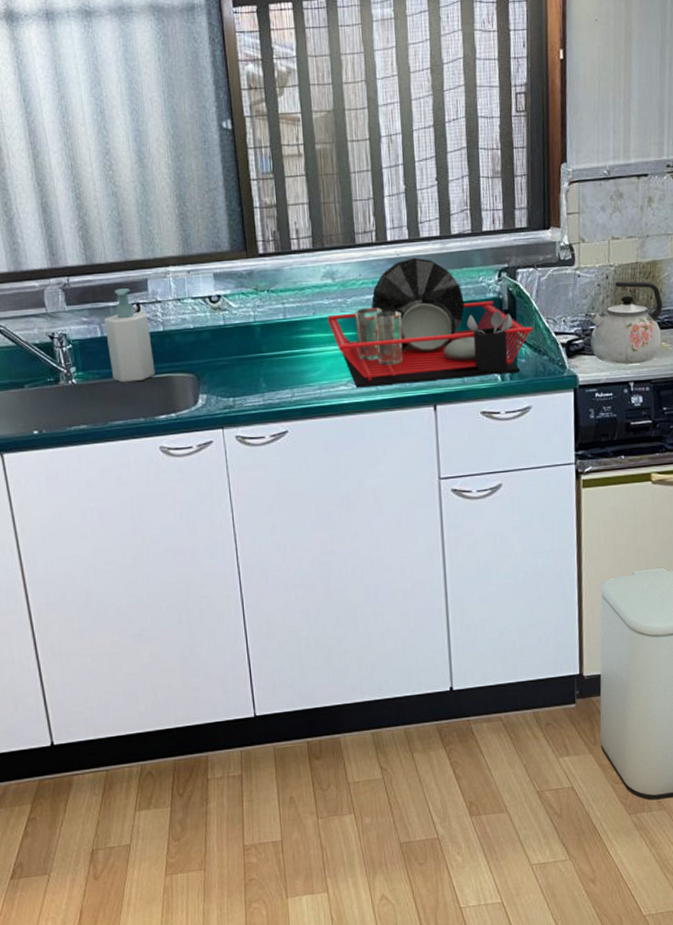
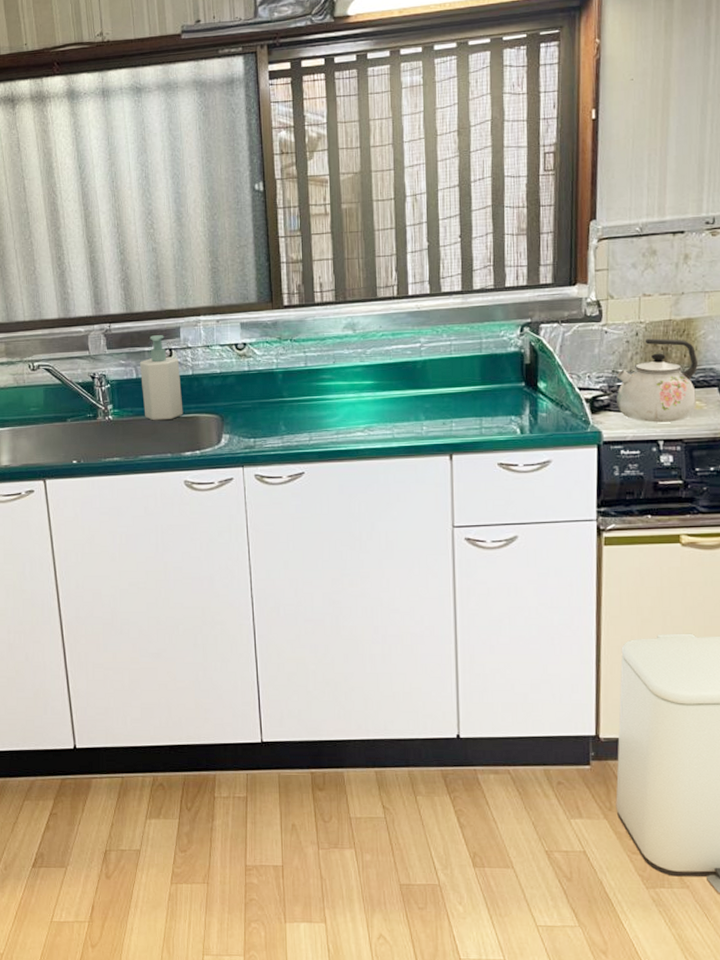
dish rack: present [327,257,533,388] -> none [347,311,555,435]

